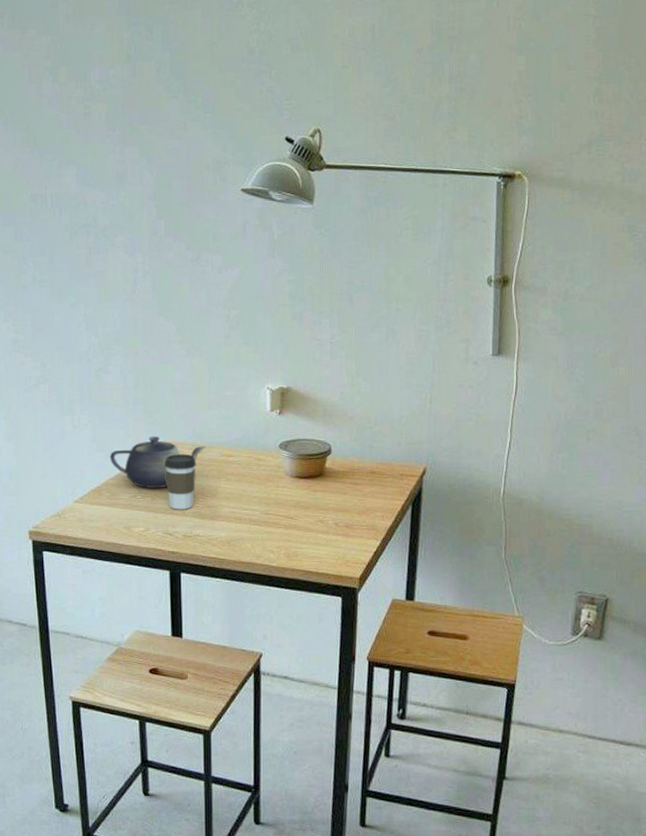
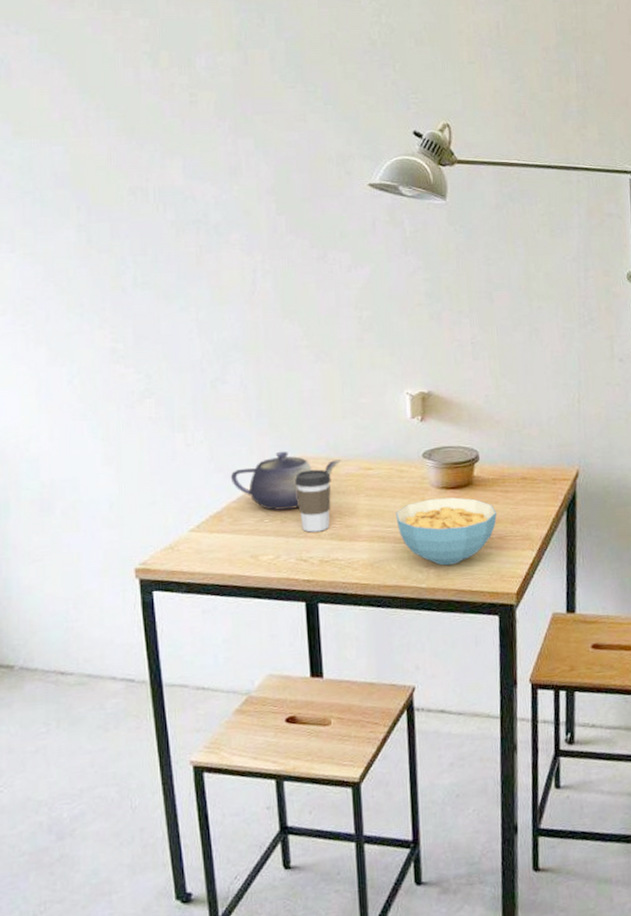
cereal bowl: none [252,486,345,548] -> present [395,497,497,566]

